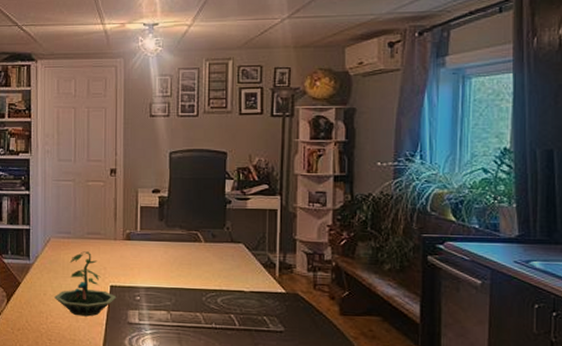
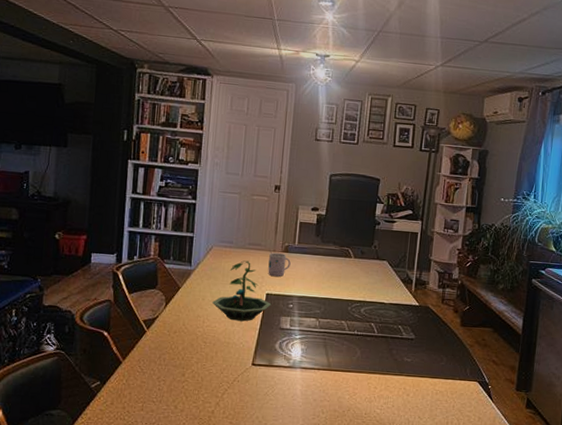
mug: none [110,237,134,268] -> present [268,249,291,277]

